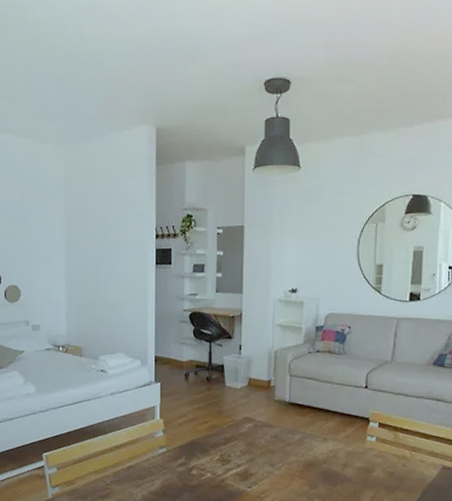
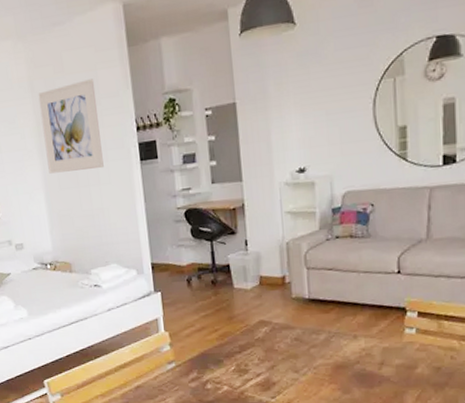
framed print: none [71,188,123,267] -> present [38,79,104,174]

